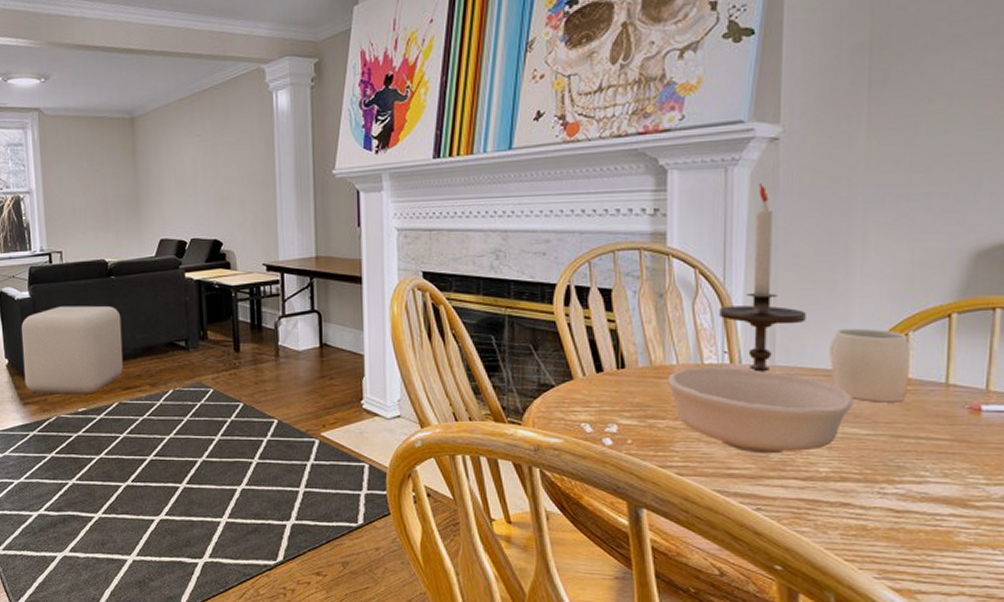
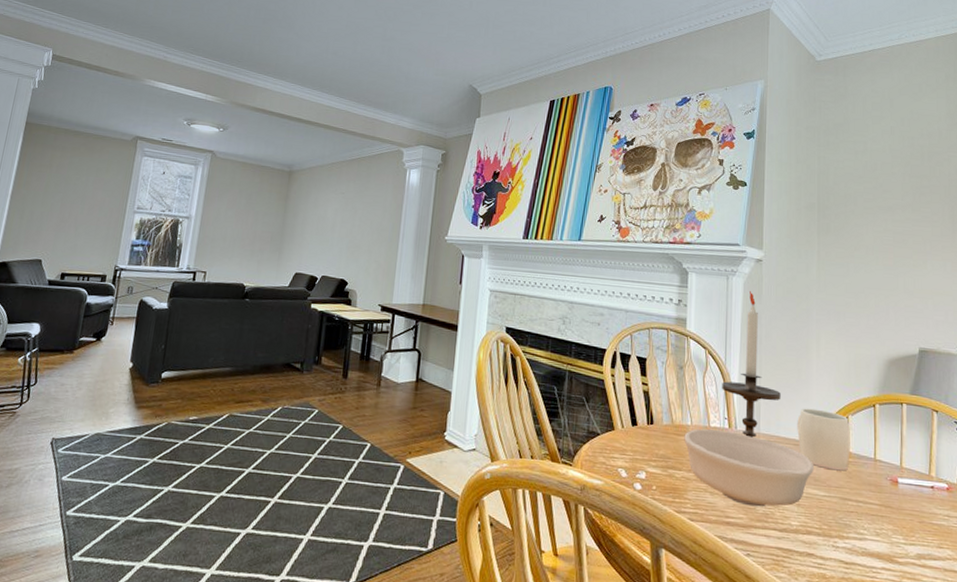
cube: present [21,305,123,395] -> none [143,319,248,404]

